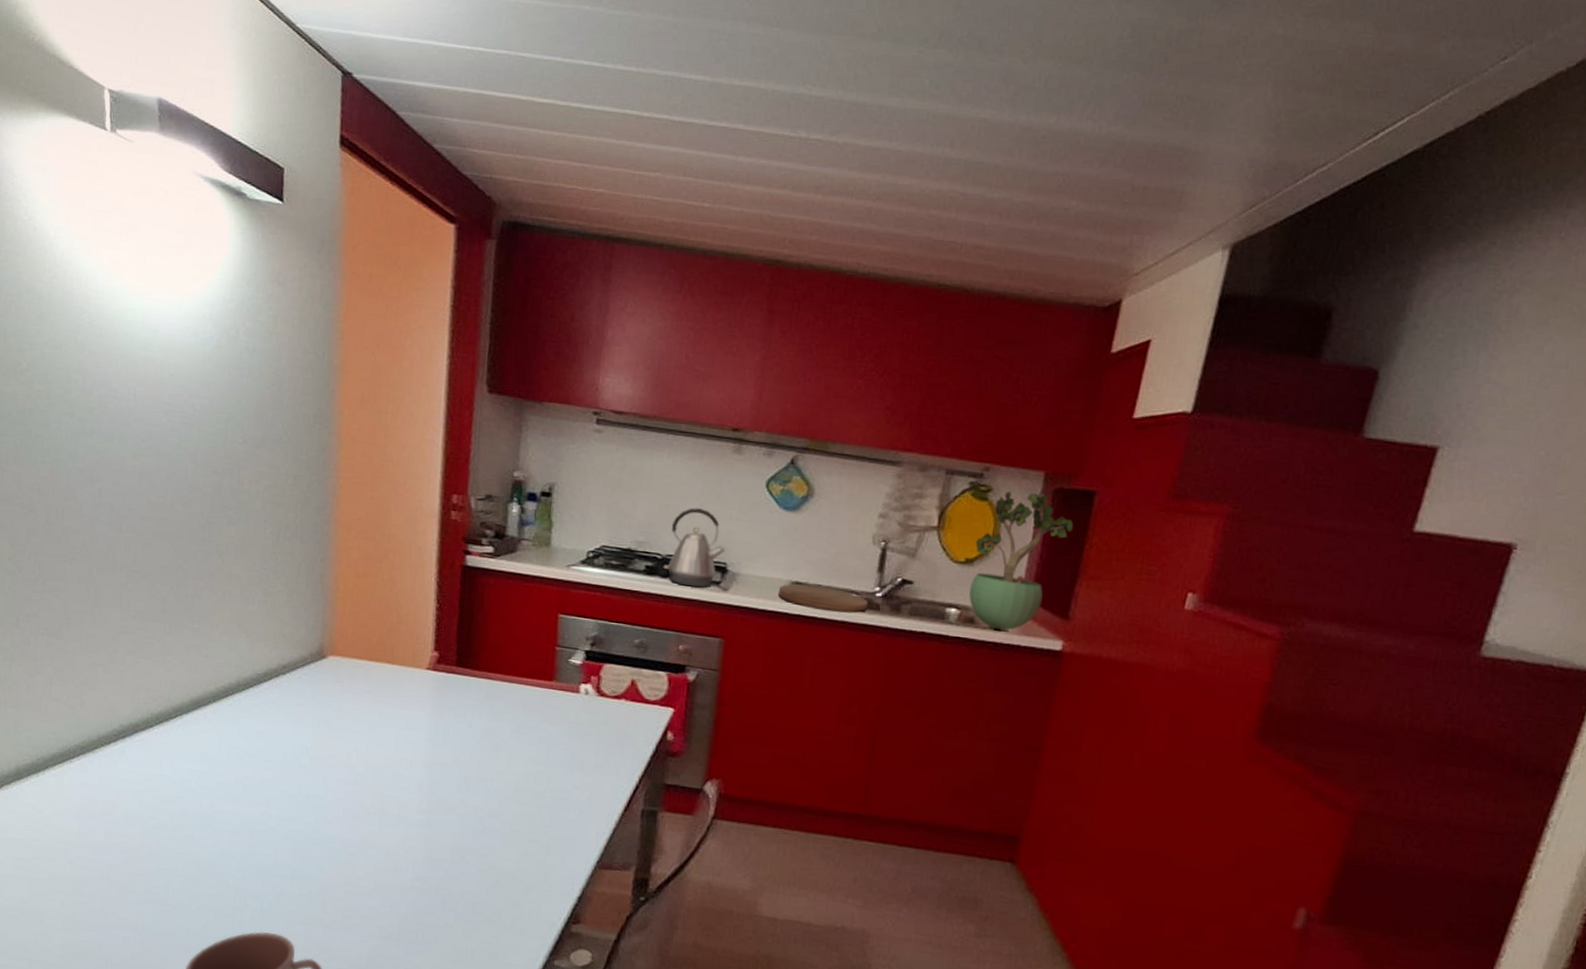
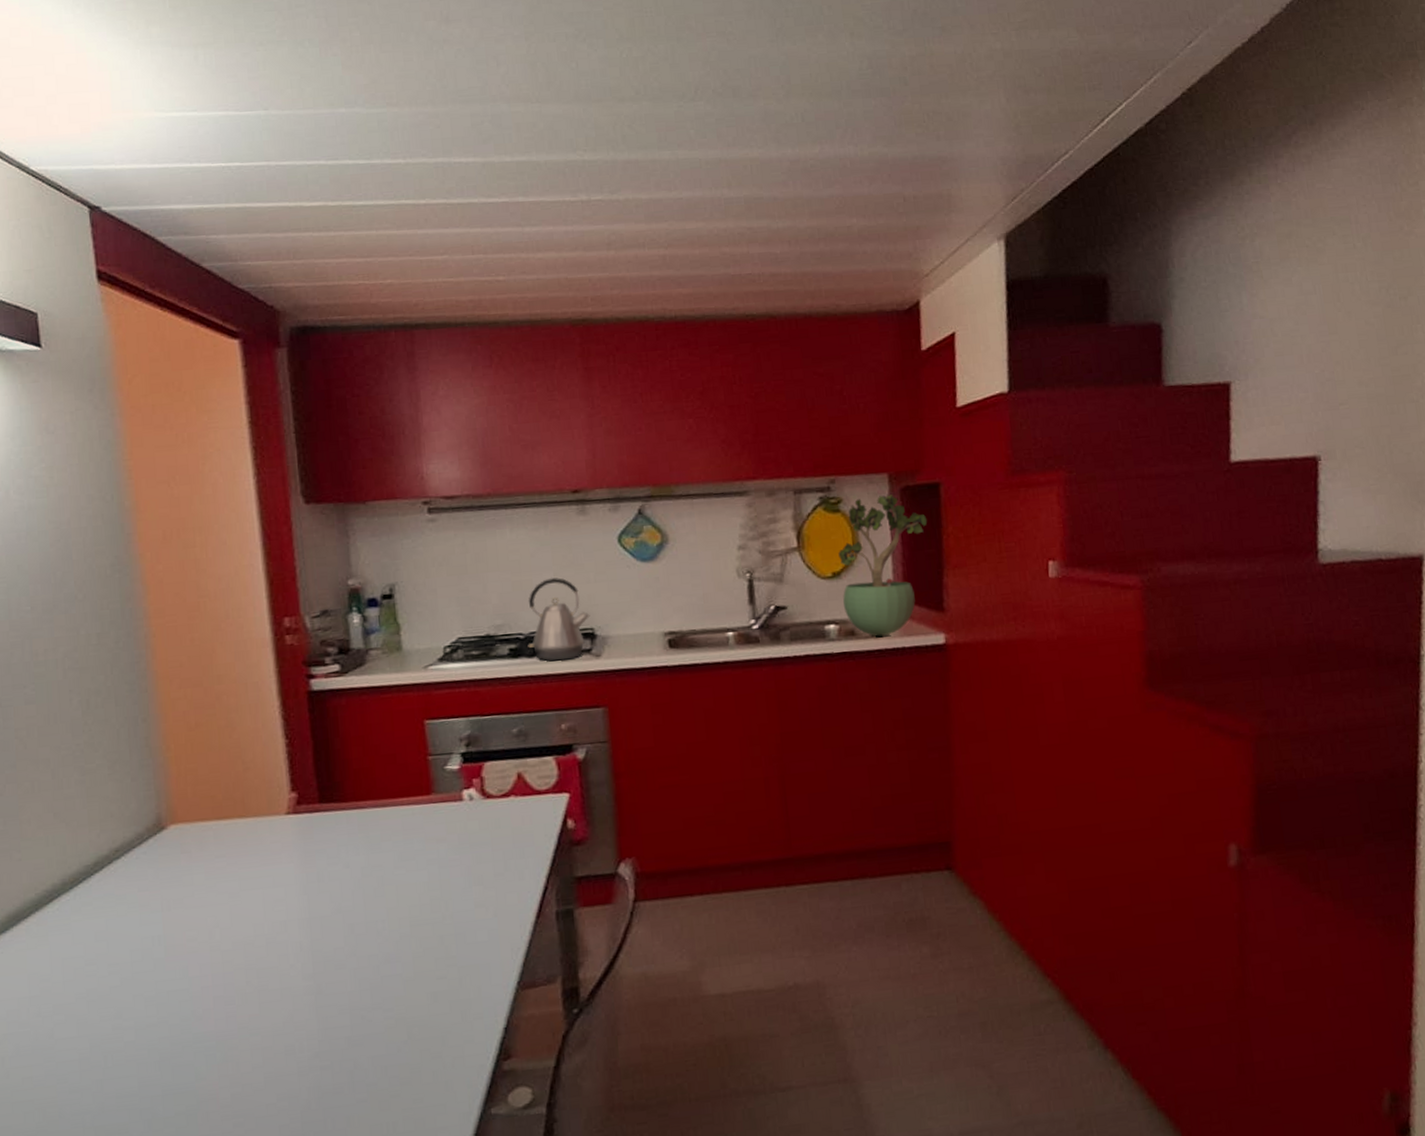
cutting board: present [777,583,868,614] -> none [653,630,747,657]

